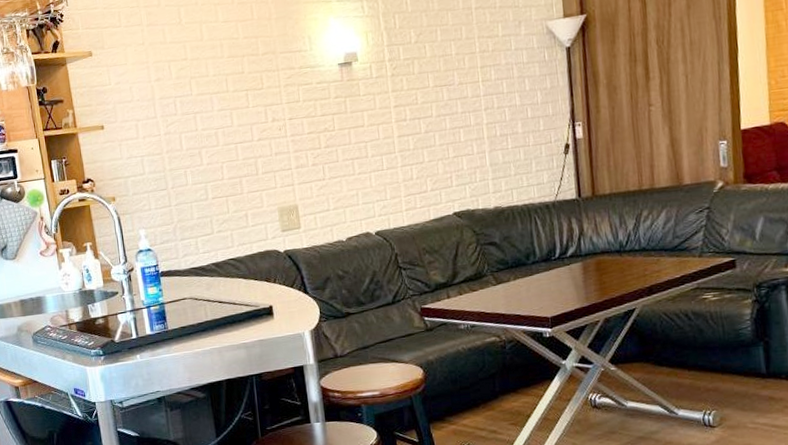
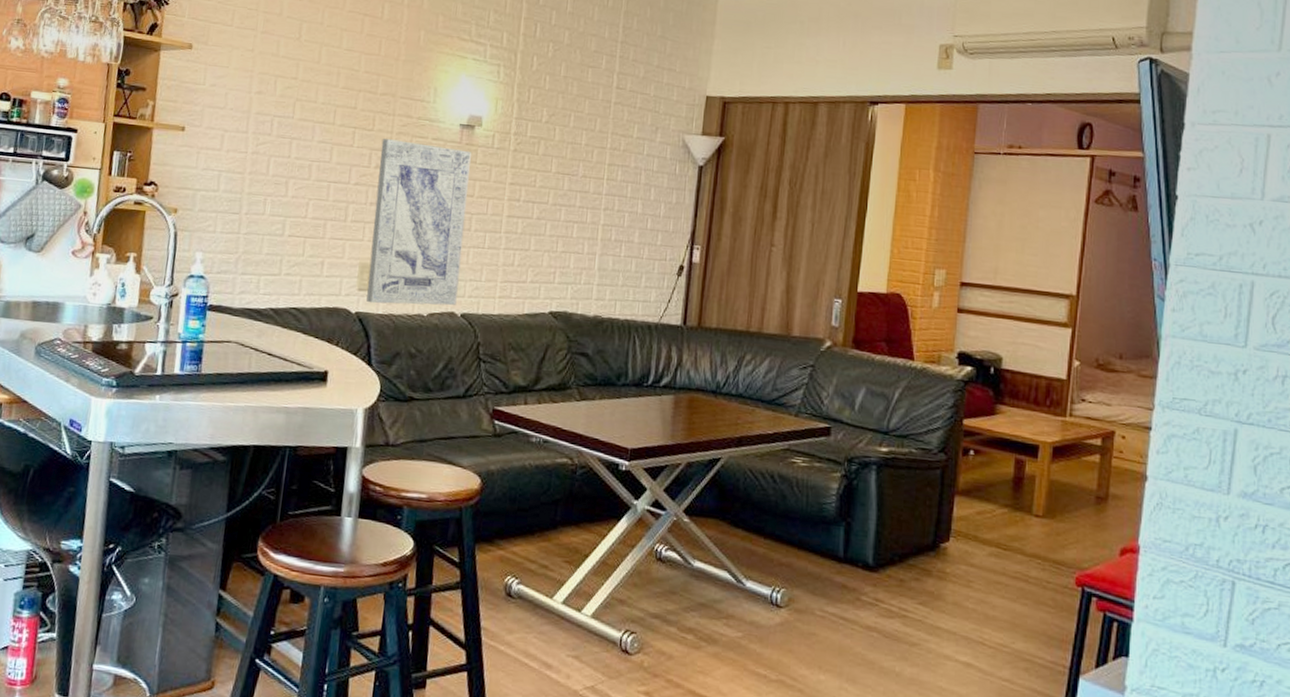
wall art: none [272,86,369,241] -> present [366,139,471,306]

